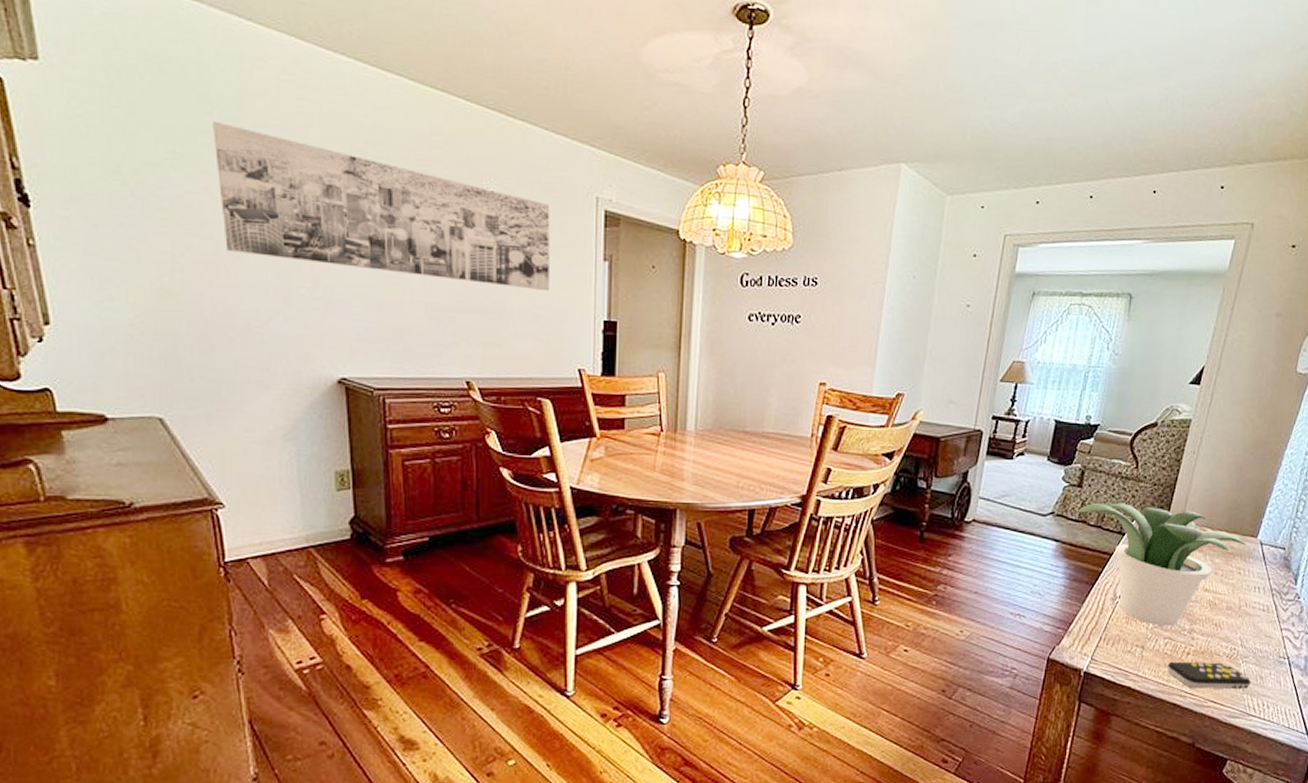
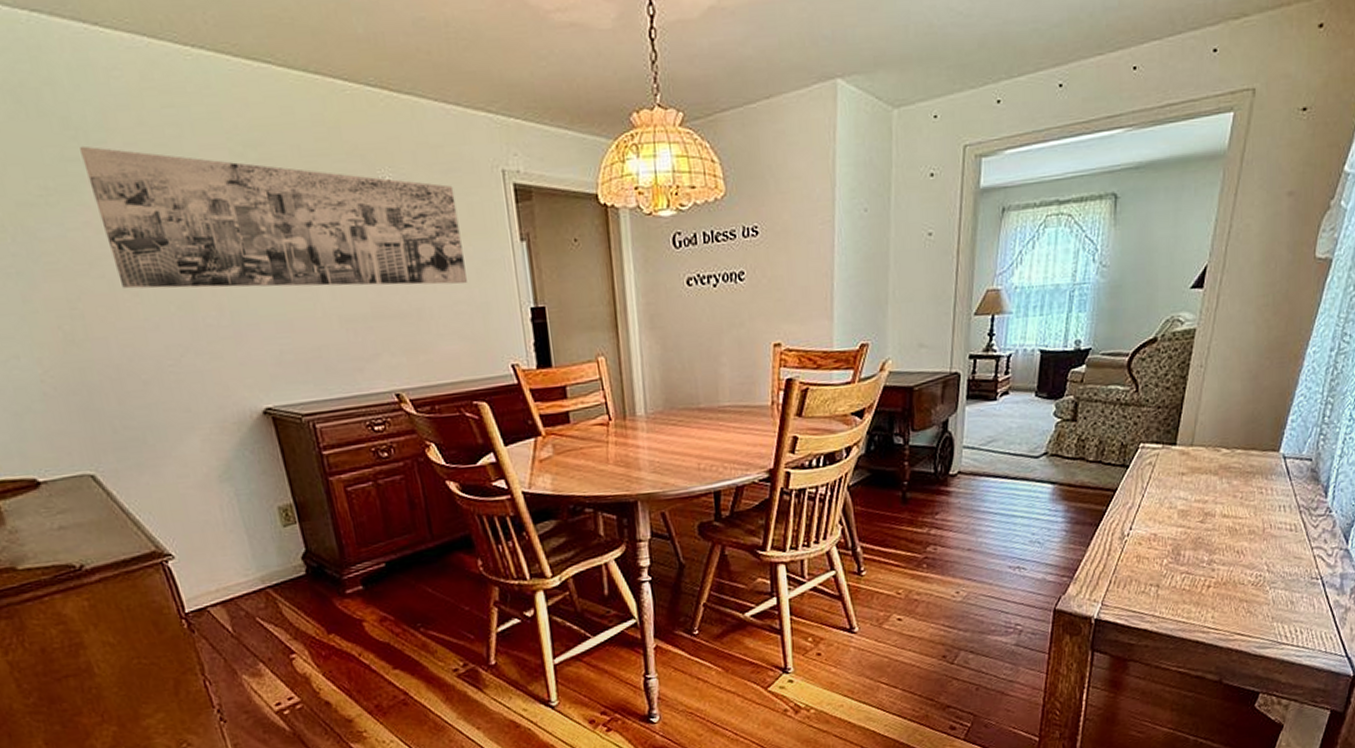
potted plant: present [1078,502,1247,627] -> none [1074,431,1268,561]
remote control: present [1167,661,1252,690] -> none [1186,591,1281,623]

